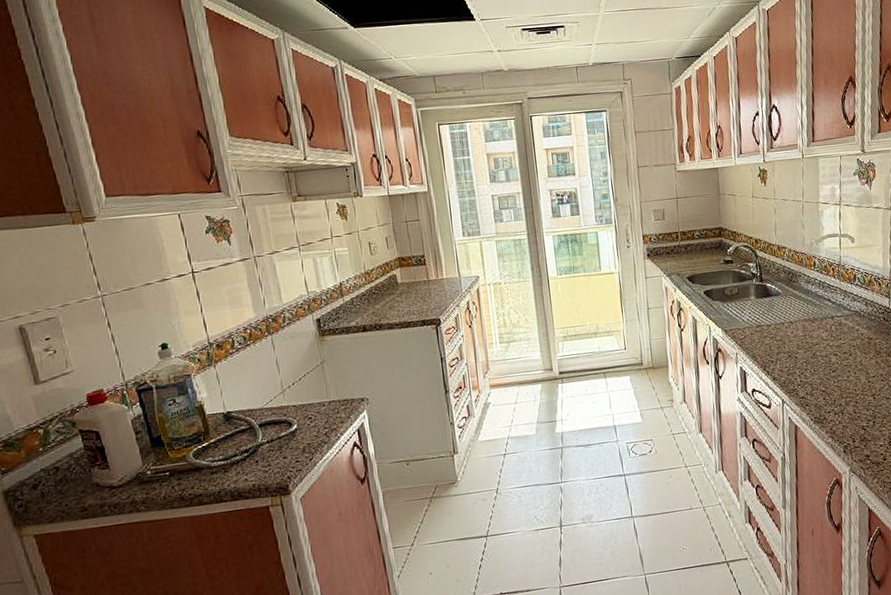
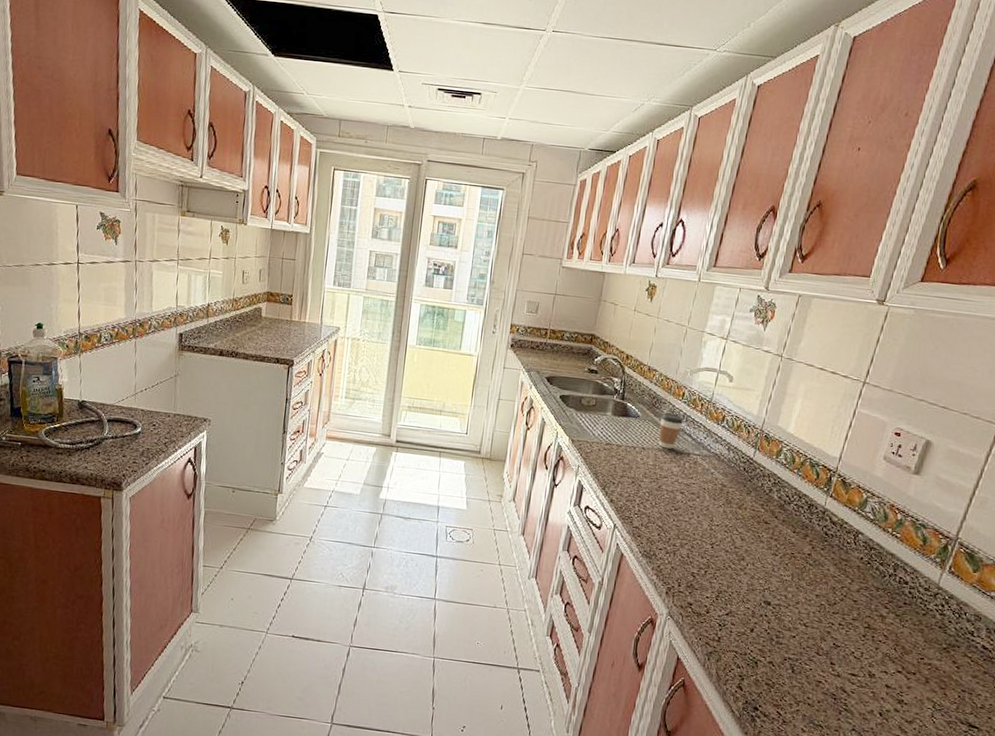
coffee cup: none [799,283,821,318] -> present [658,412,683,449]

